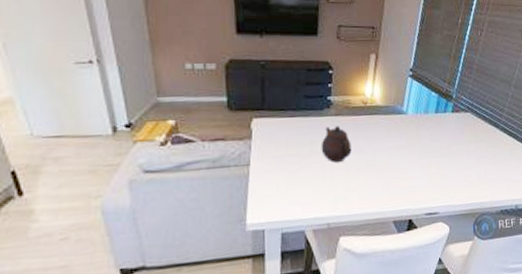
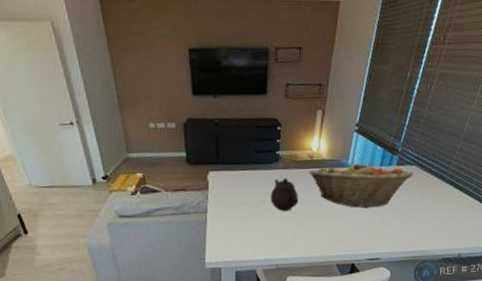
fruit basket: none [362,109,469,158] -> present [308,162,414,209]

